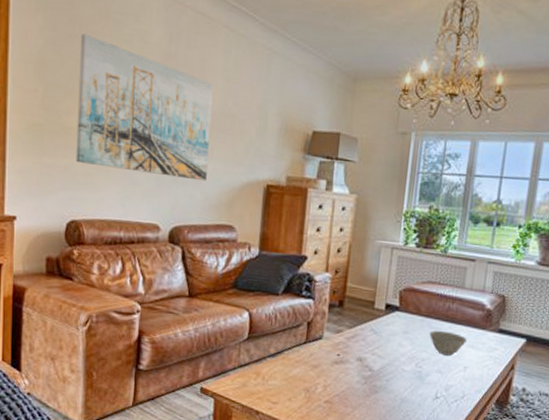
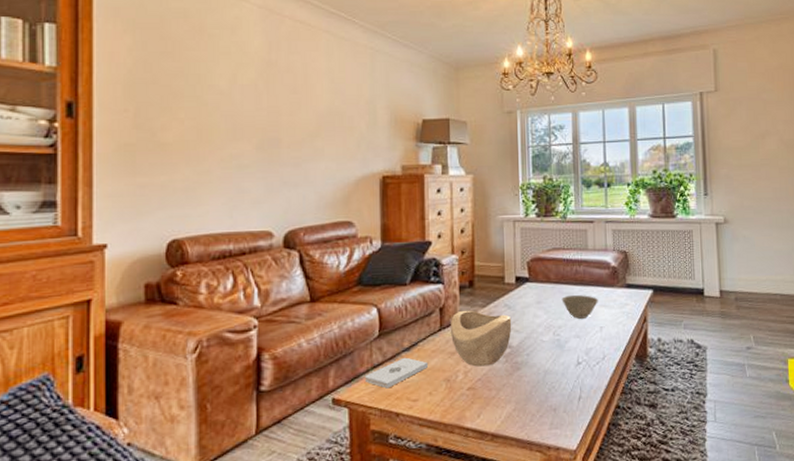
wall art: present [76,33,214,181] -> none [173,50,319,181]
notepad: none [231,362,291,388] -> present [364,357,429,389]
decorative bowl: none [315,328,376,384] -> present [451,310,512,367]

